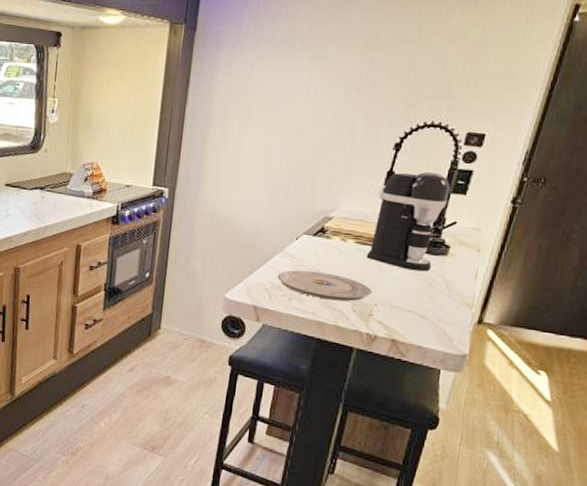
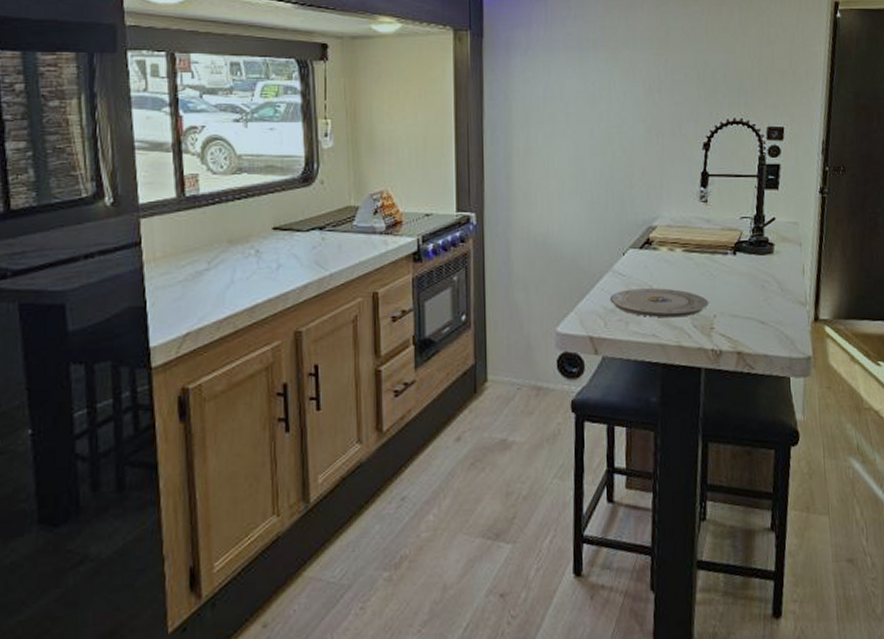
coffee maker: present [366,171,450,272] -> none [696,169,763,274]

